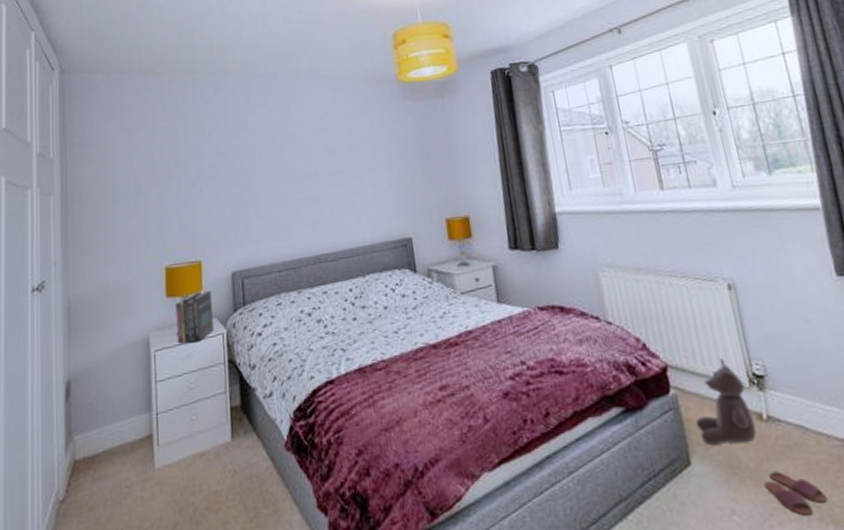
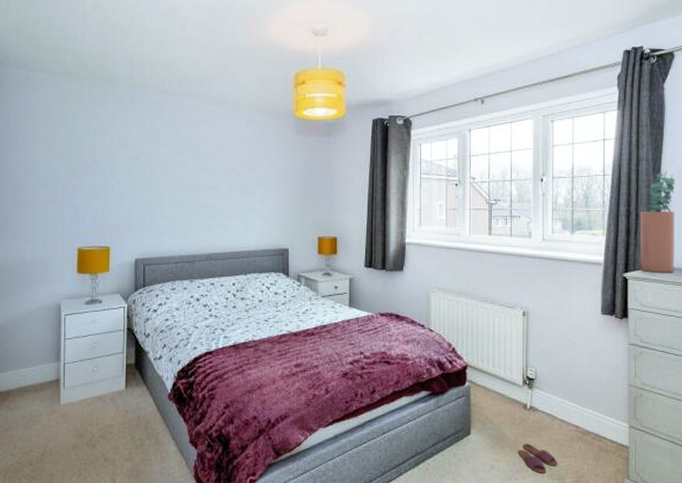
books: present [175,291,214,344] -> none [85,271,117,312]
teddy bear: present [696,358,757,445] -> none [480,364,521,423]

